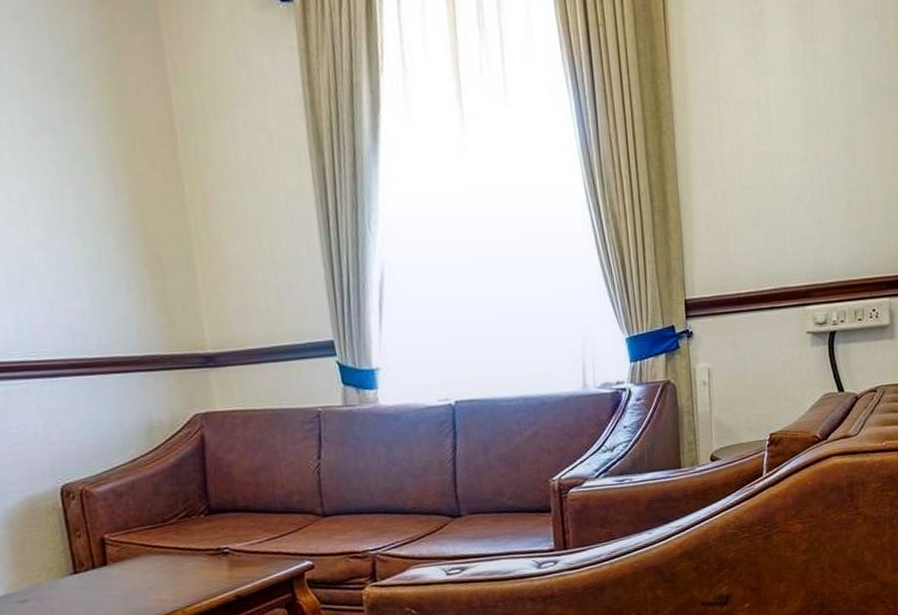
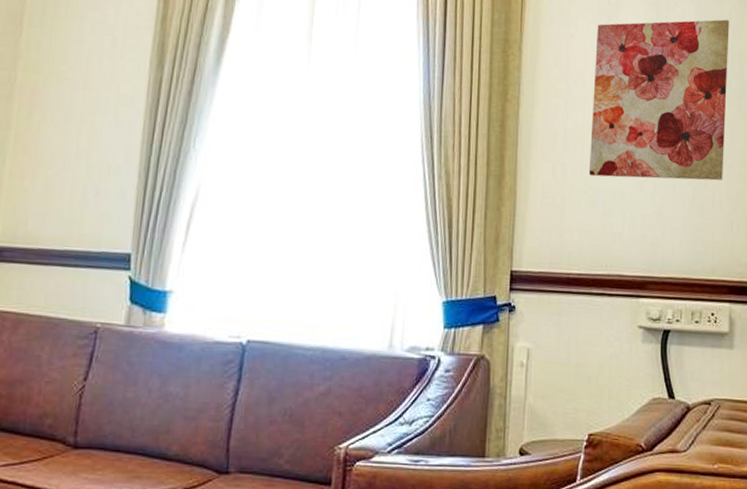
wall art: none [743,11,877,197] -> present [589,19,729,181]

